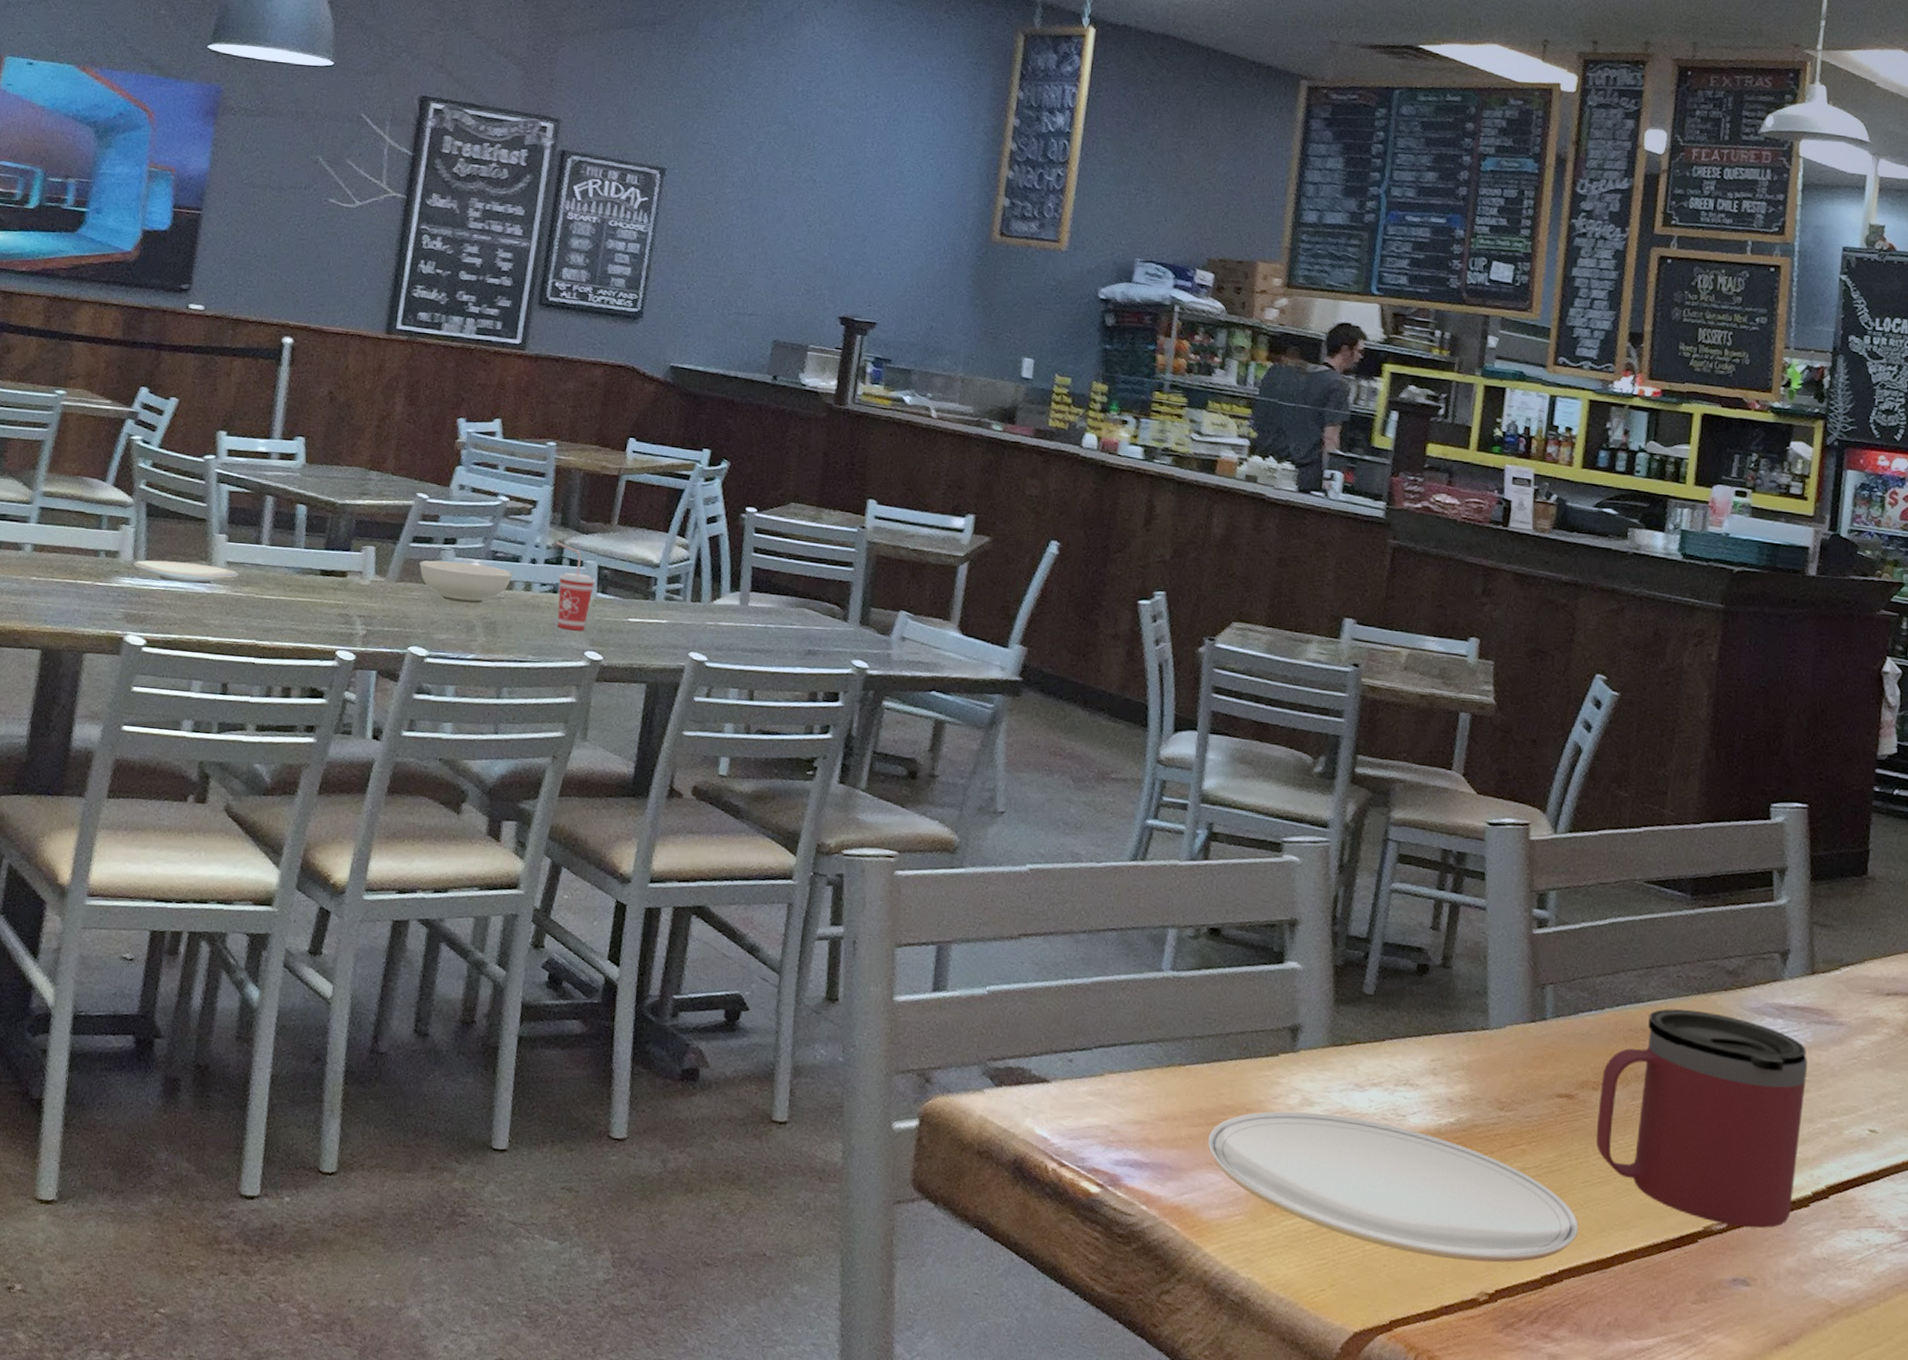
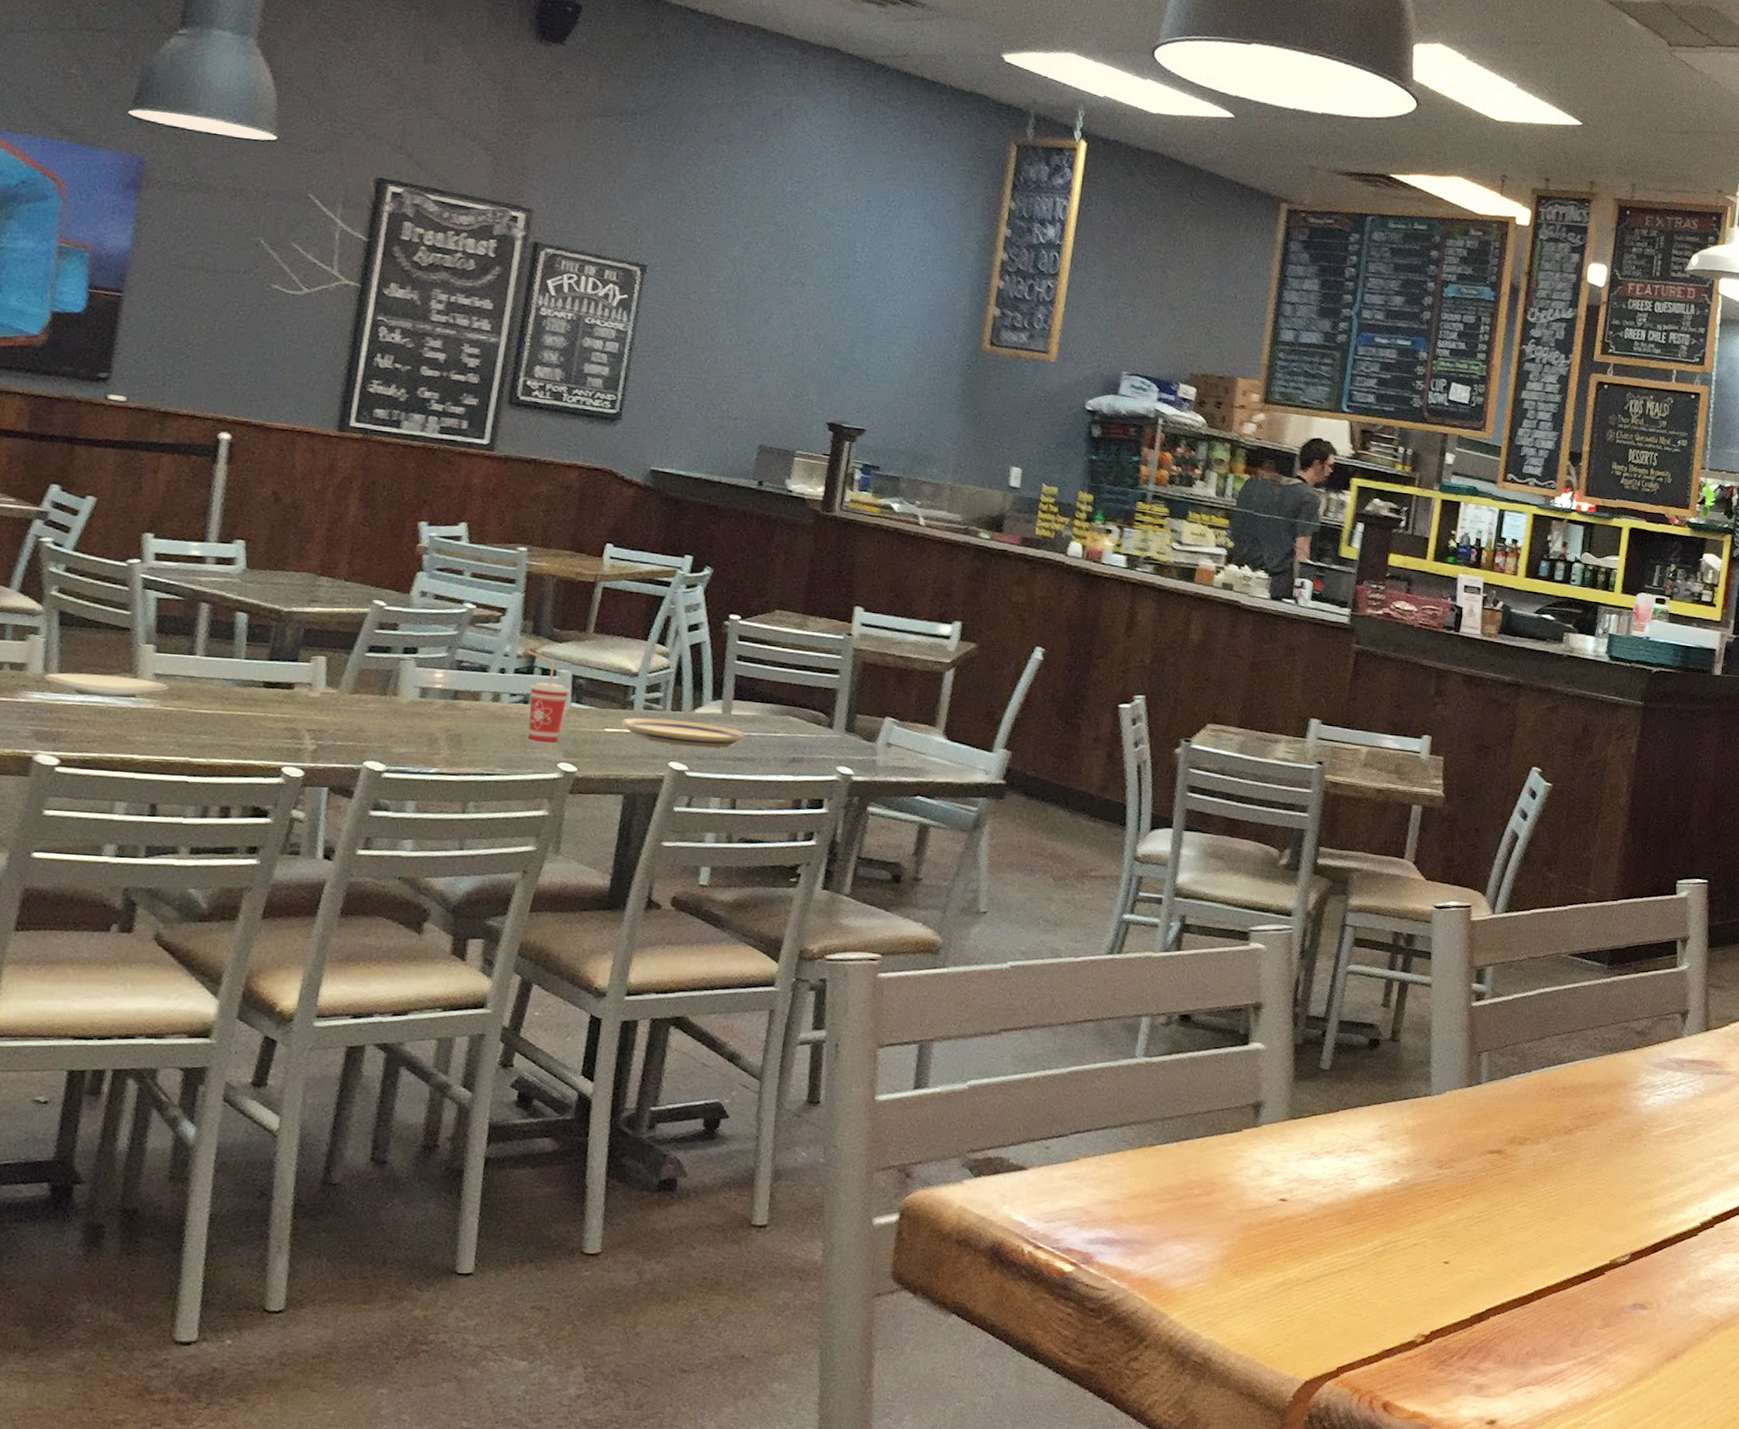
bowl: present [418,560,514,604] -> none [375,670,481,716]
plate: none [643,608,763,639] -> present [620,717,746,748]
plate: present [1207,1111,1579,1263] -> none [1175,1181,1504,1308]
beverage cup: present [1595,1008,1808,1228] -> none [1521,1067,1701,1258]

